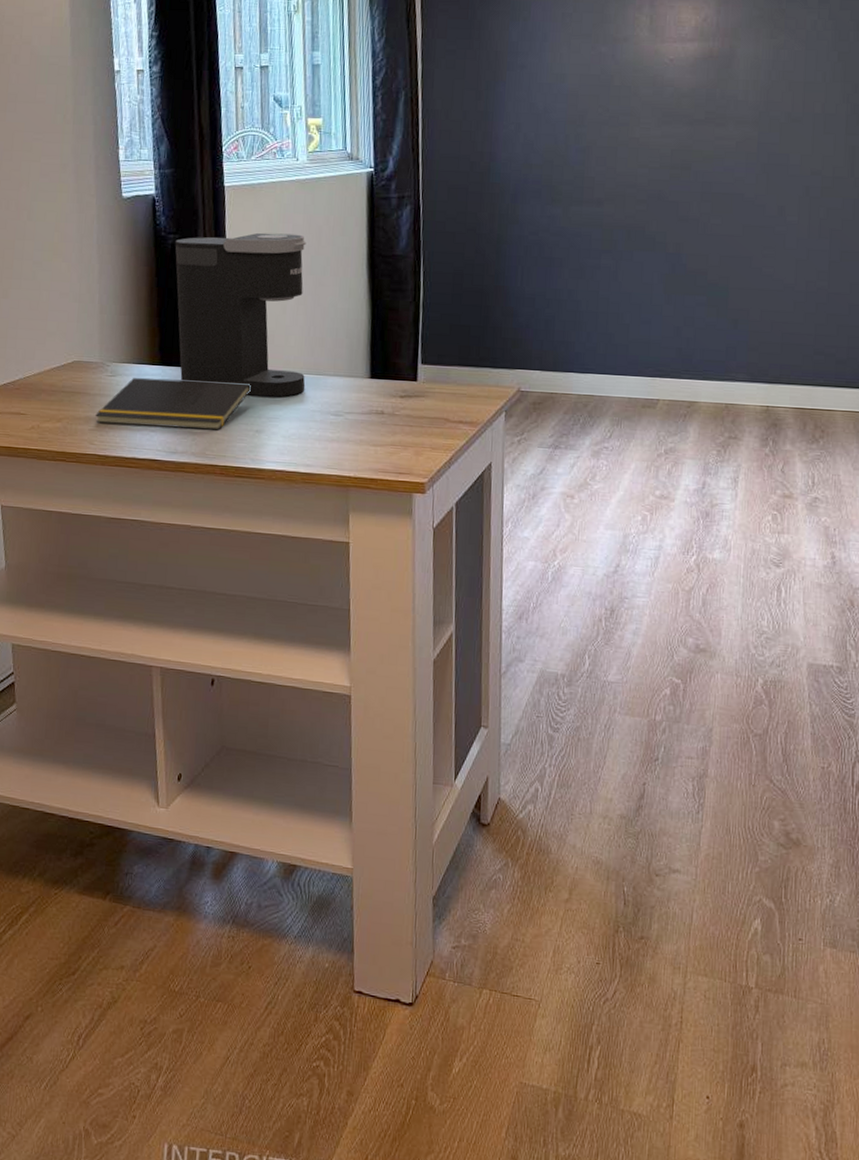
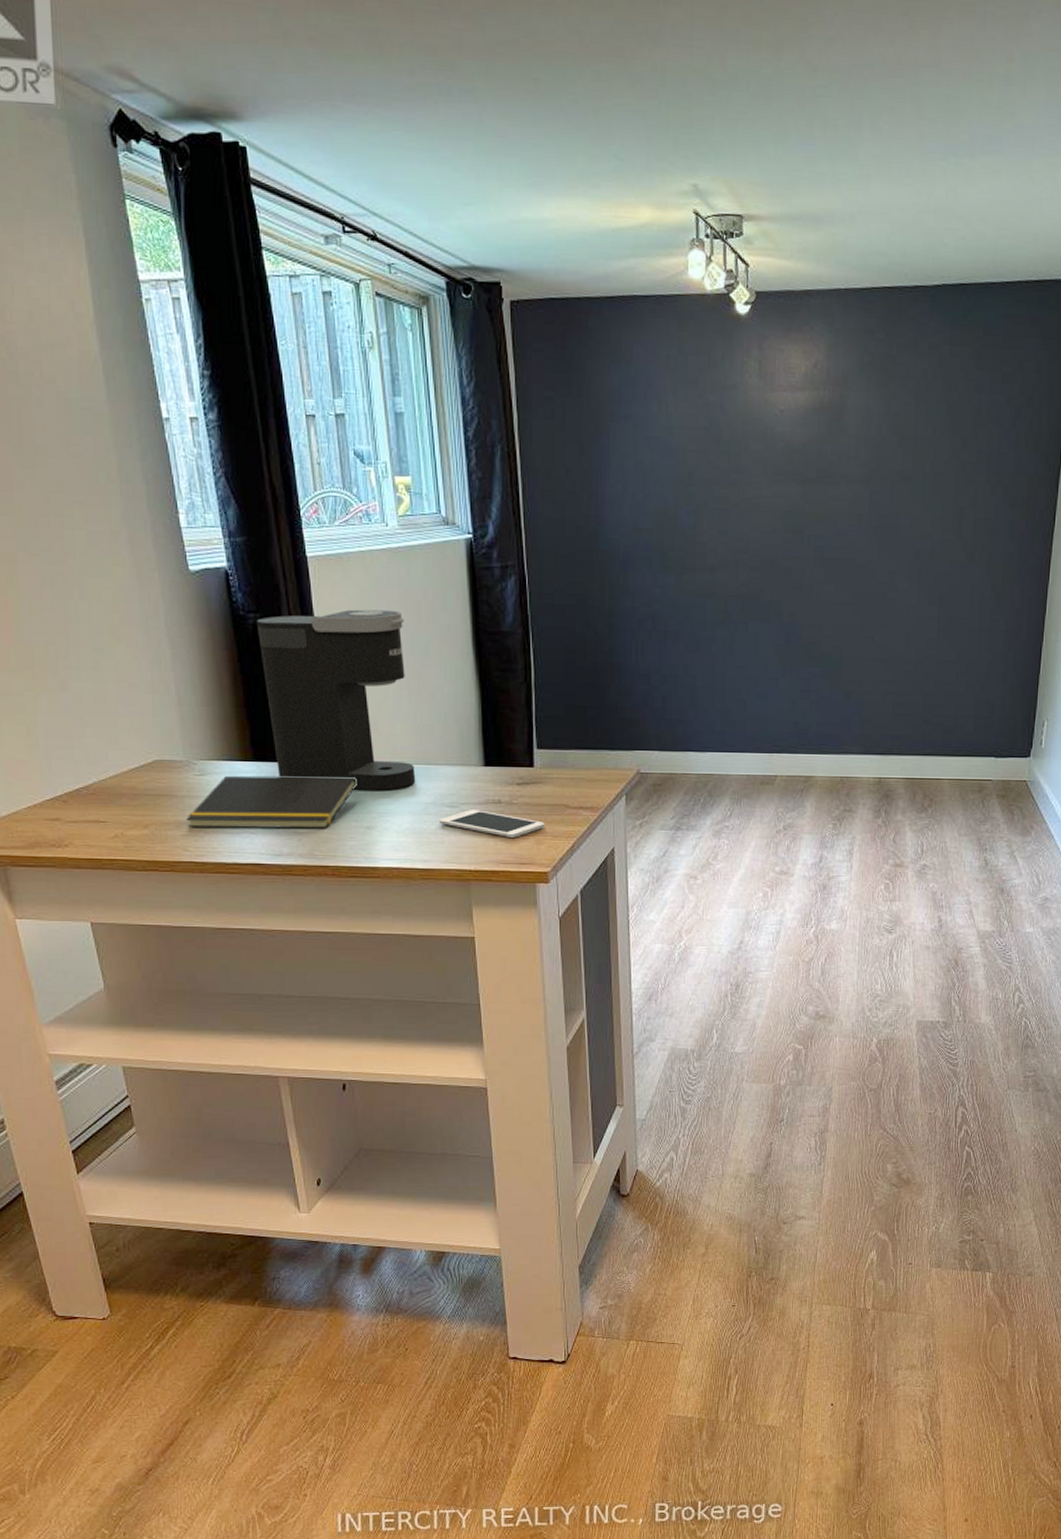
cell phone: none [323,419,425,449] -> present [438,810,545,839]

